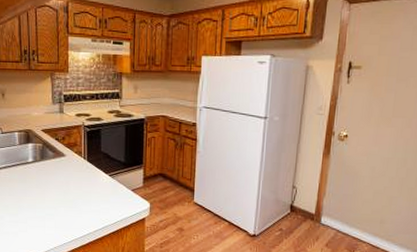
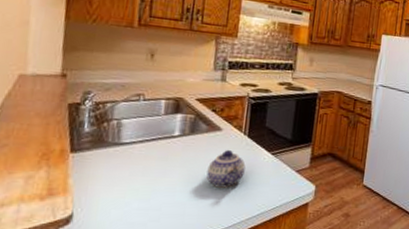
teapot: none [58,172,88,205] -> present [206,149,246,188]

